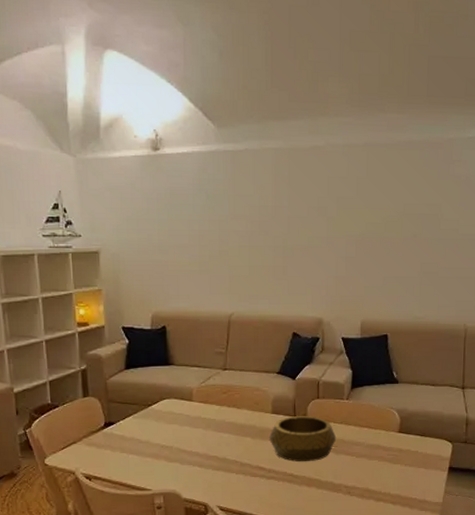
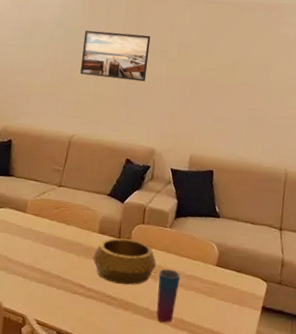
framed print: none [229,192,305,246] -> present [80,30,151,82]
cup: none [340,441,363,494] -> present [156,269,181,323]

